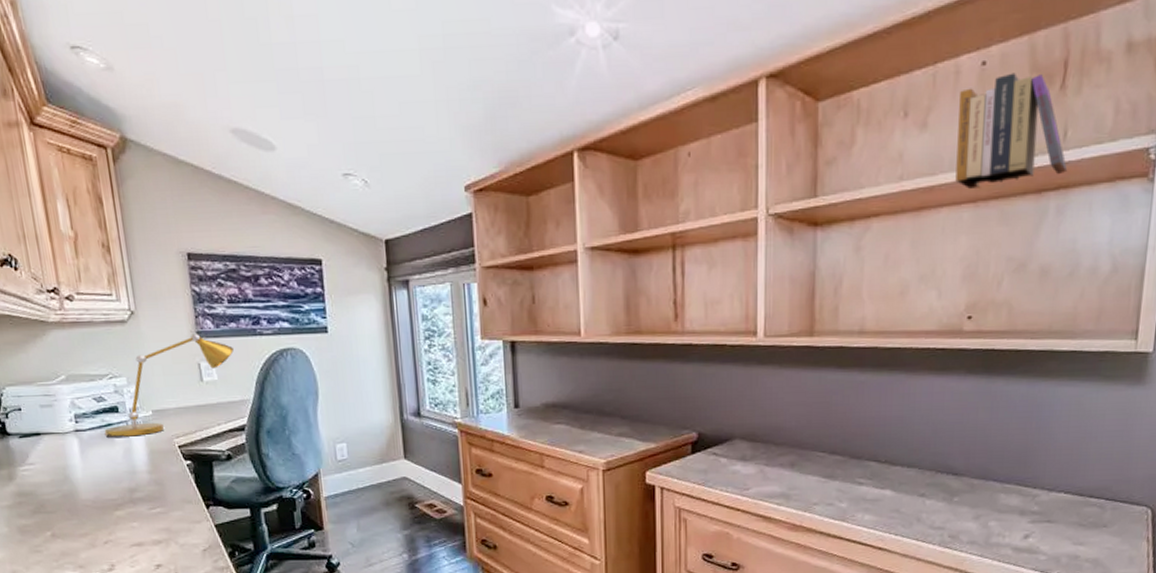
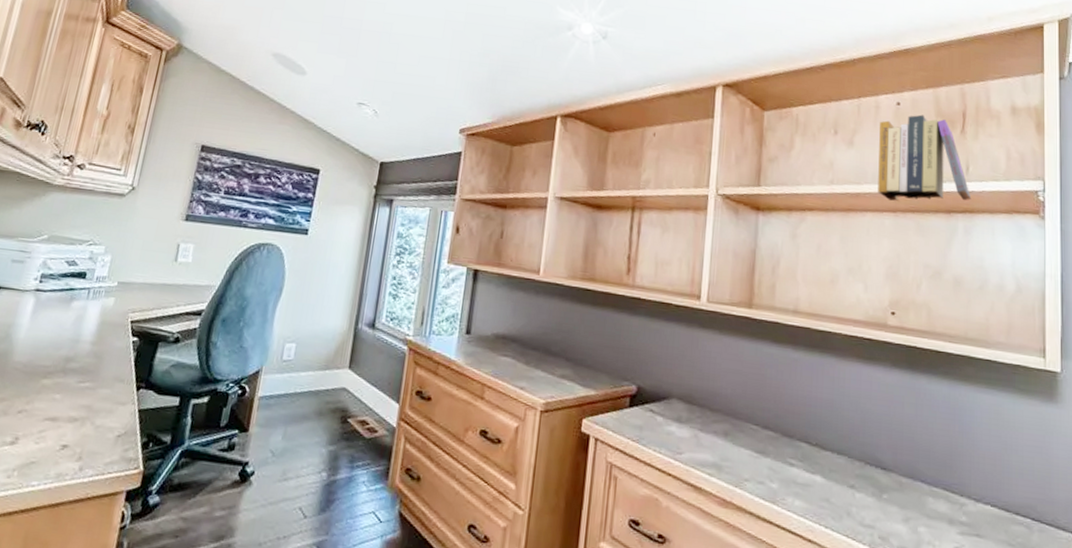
desk lamp: present [104,334,234,439] -> none [63,216,216,305]

